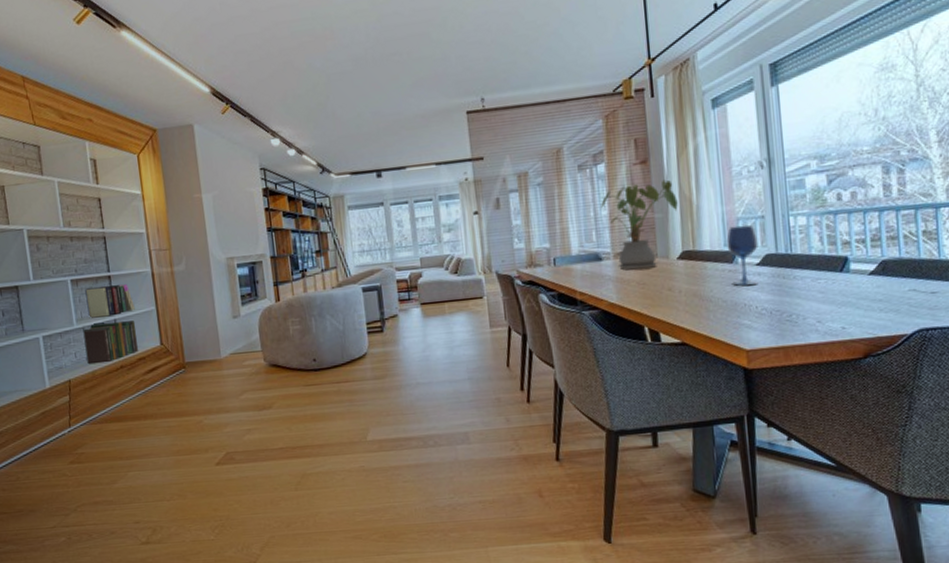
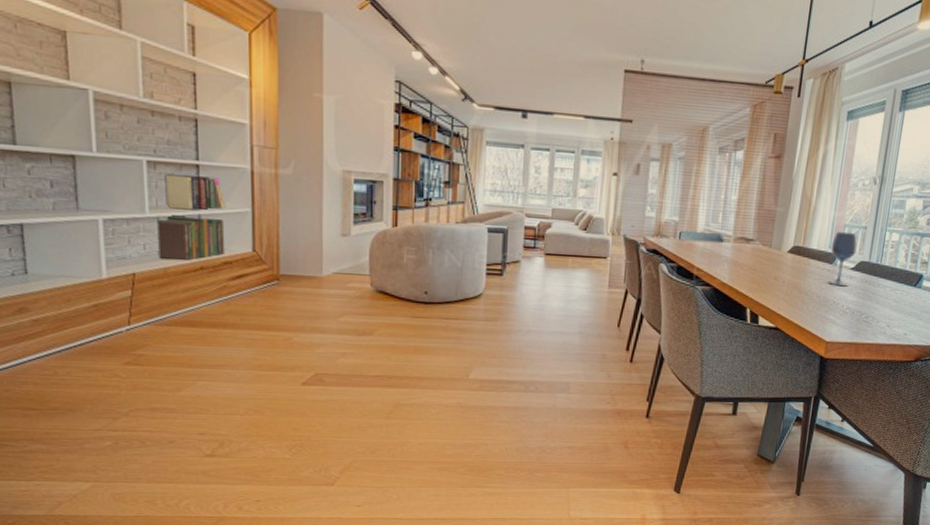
house plant: present [600,179,678,271] -> none [731,174,800,258]

